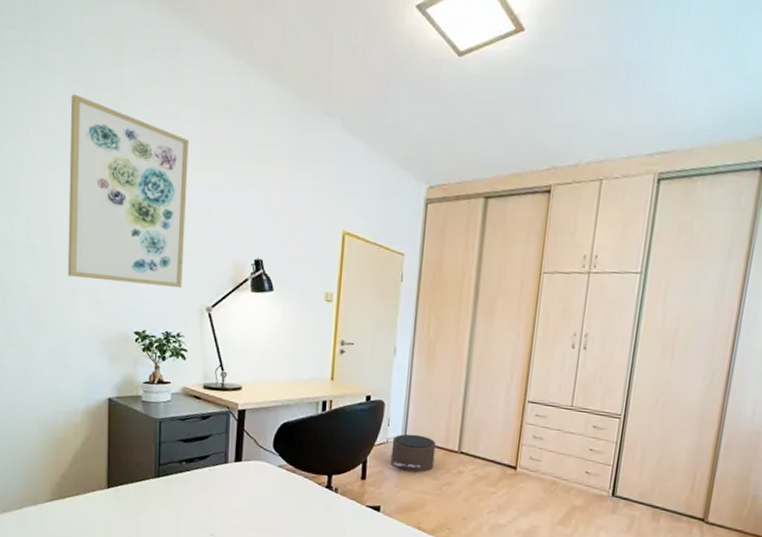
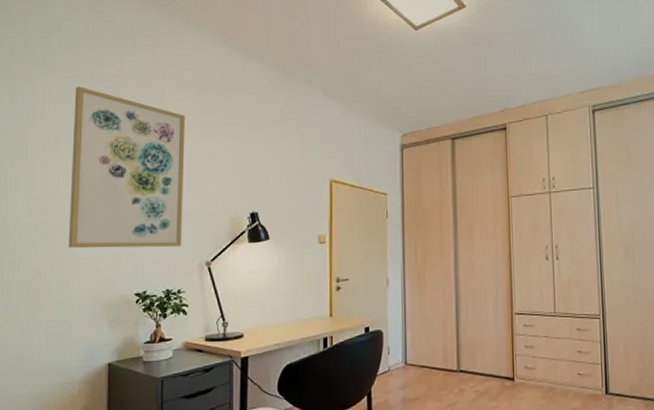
pouf: present [390,434,436,473] -> none [394,359,436,398]

